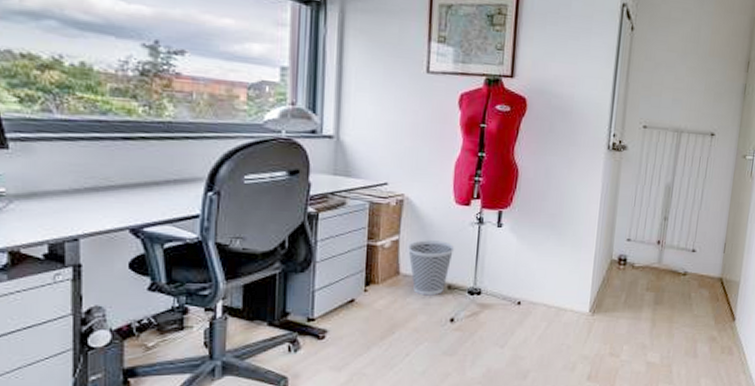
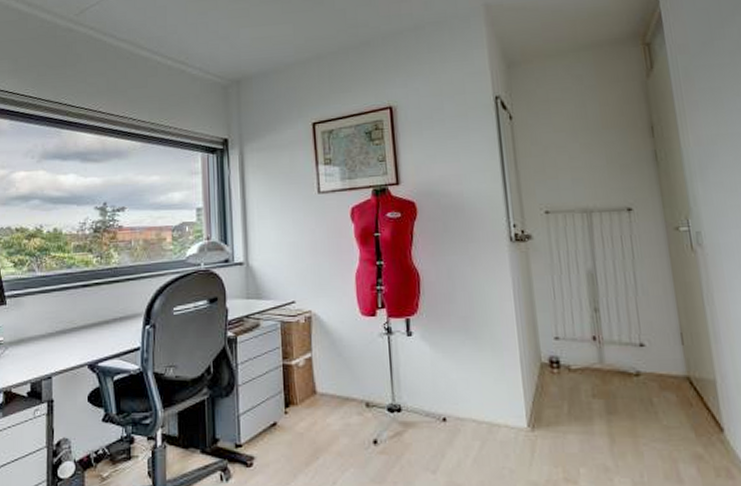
wastebasket: present [408,240,455,296] -> none [321,355,367,416]

